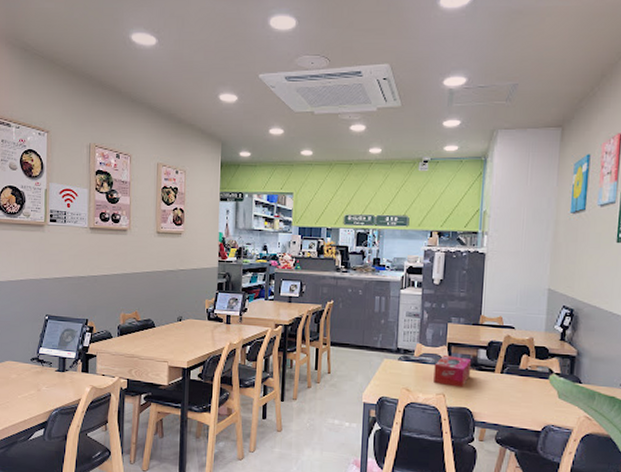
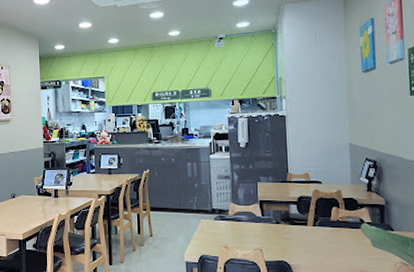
tissue box: present [433,354,472,387] -> none [249,212,284,242]

